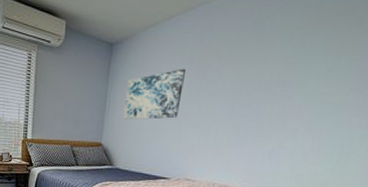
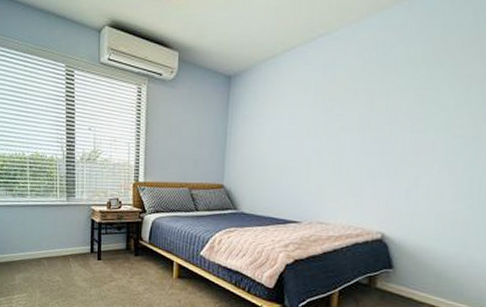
wall art: present [123,68,186,120] -> none [246,102,310,159]

